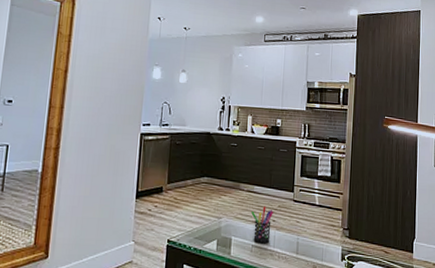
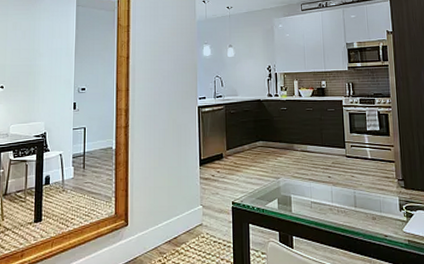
pen holder: present [251,206,273,244] -> none [307,163,328,200]

